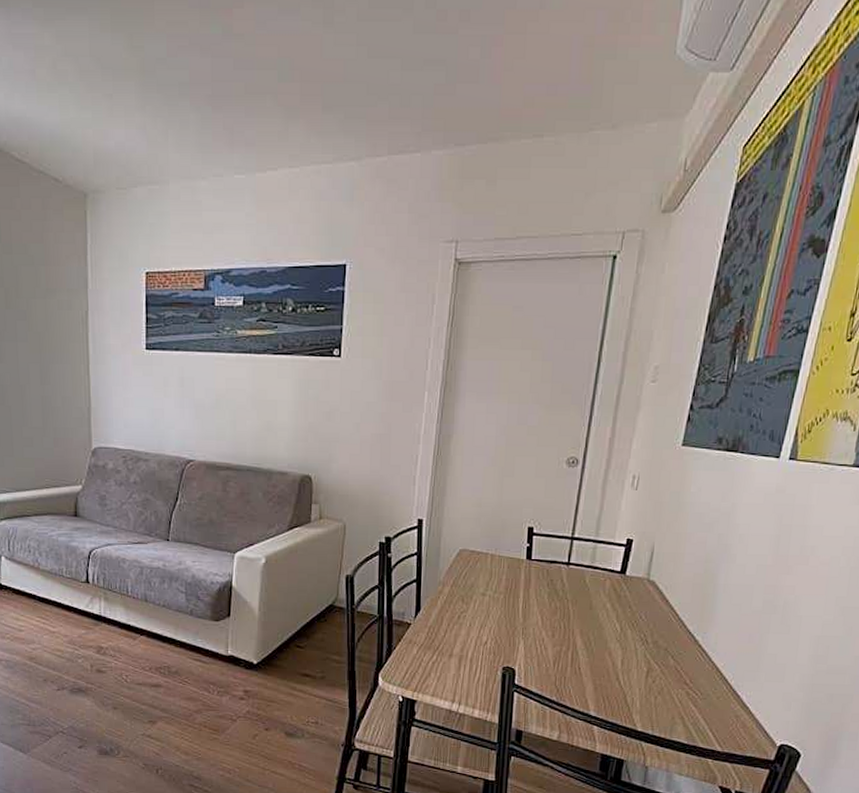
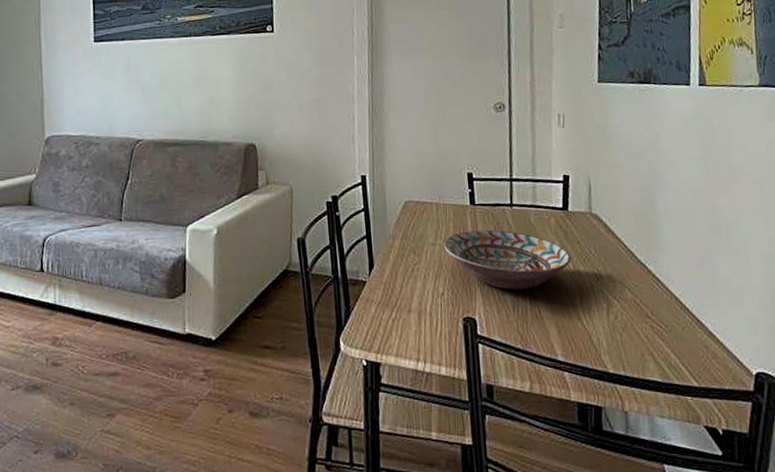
decorative bowl: none [494,585,620,646] -> present [444,230,571,290]

